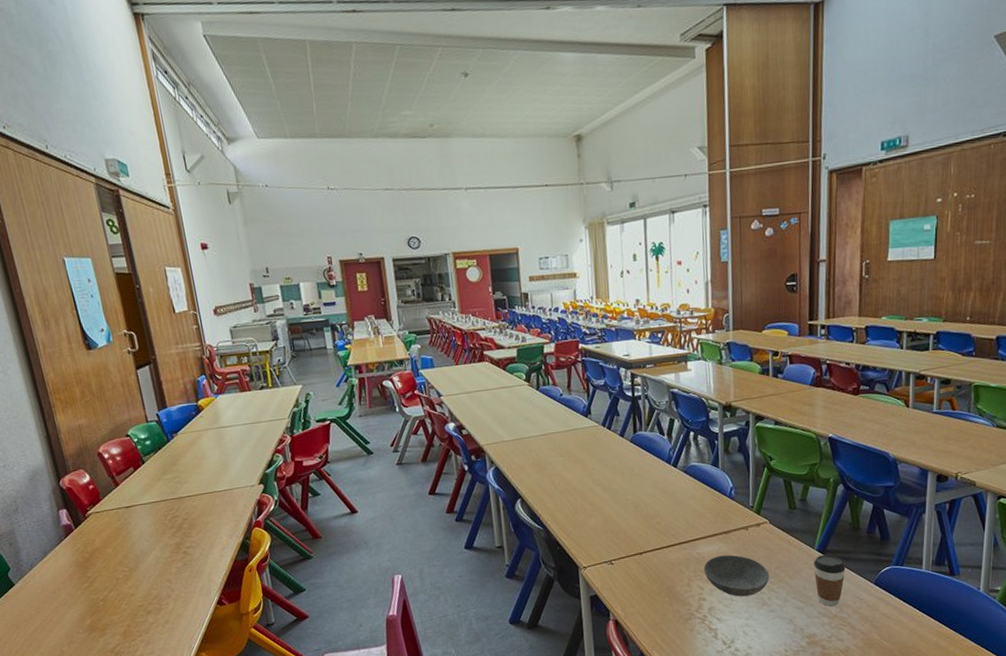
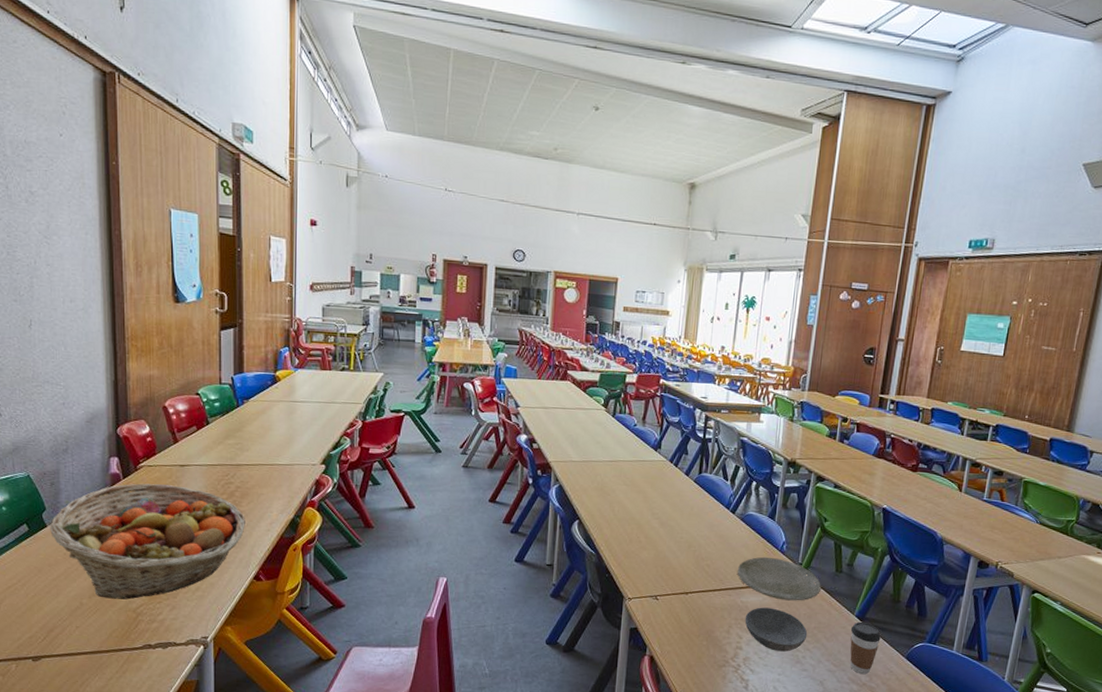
fruit basket: none [17,527,200,644] -> present [50,483,247,600]
plate: none [689,505,776,546] -> present [738,557,821,601]

